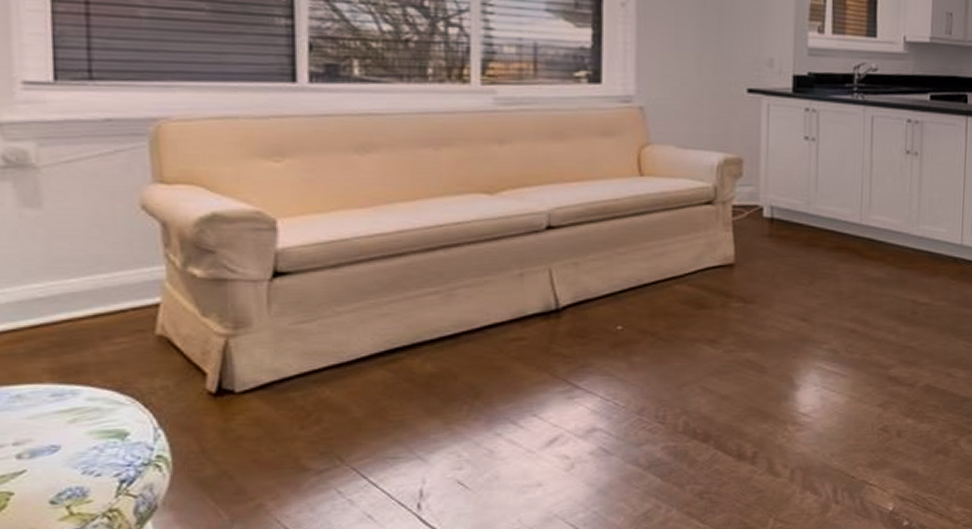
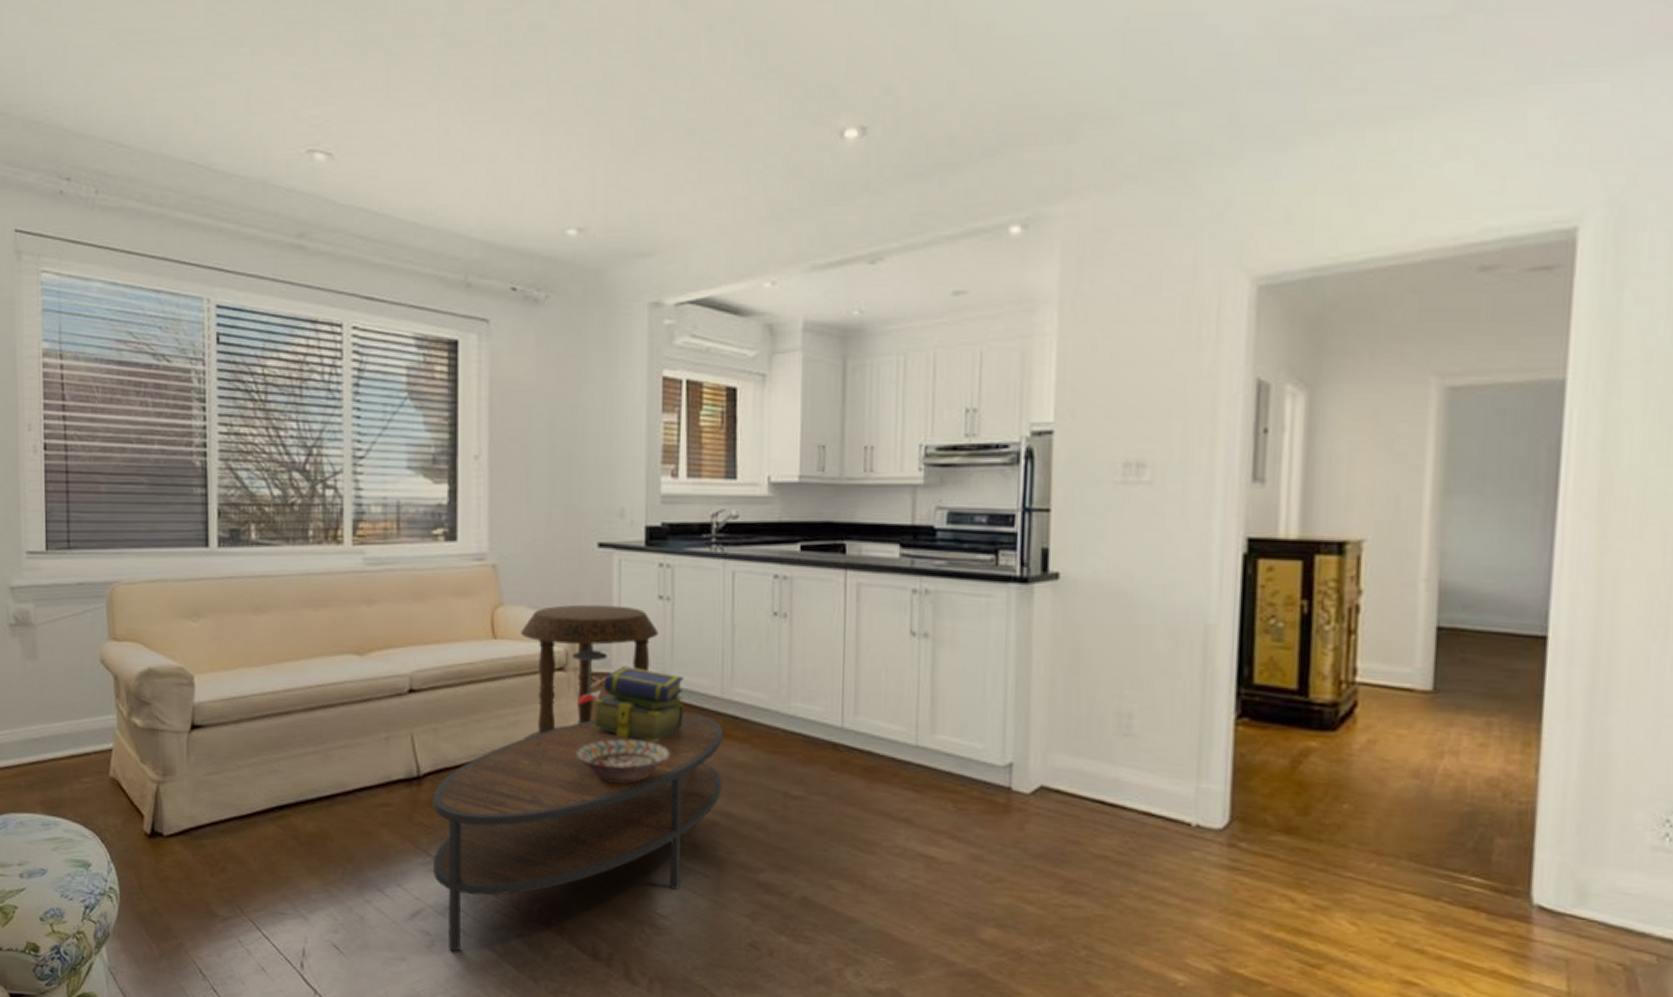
coffee table: none [572,237,862,471] -> present [432,712,724,952]
side table: none [669,144,804,268] -> present [521,604,658,739]
decorative bowl: none [723,264,813,303] -> present [575,739,670,784]
stack of books: none [738,199,827,265] -> present [591,666,684,743]

